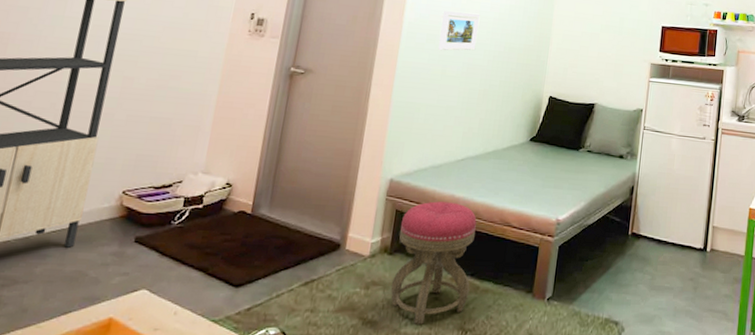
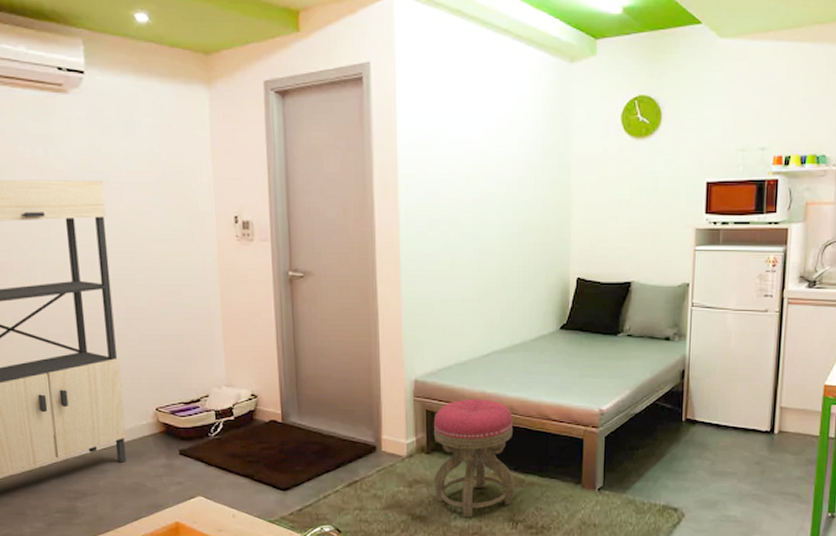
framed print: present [438,11,480,51] -> none [441,190,485,238]

